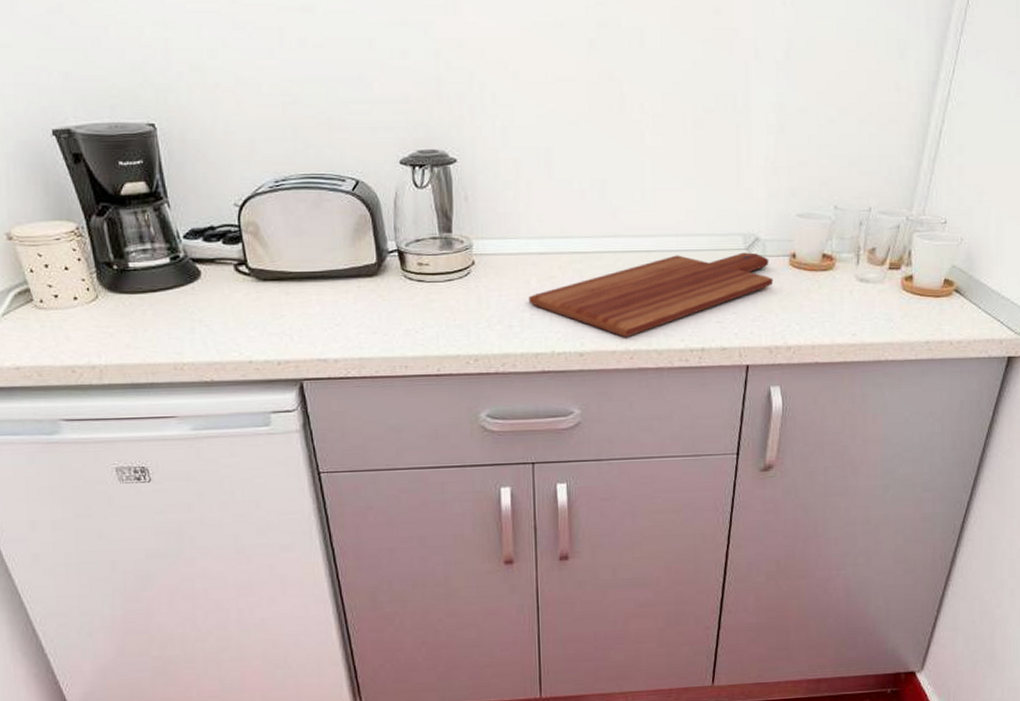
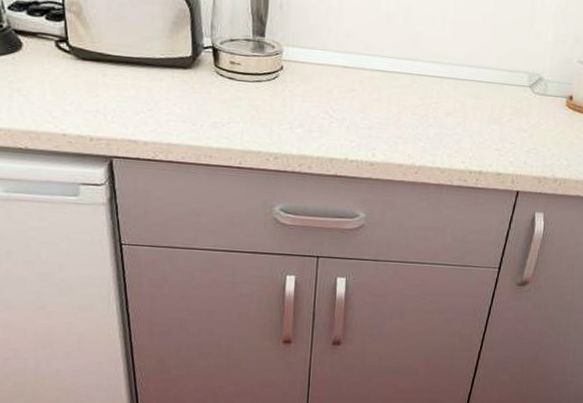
cutting board: present [529,252,773,338] -> none [329,84,550,154]

